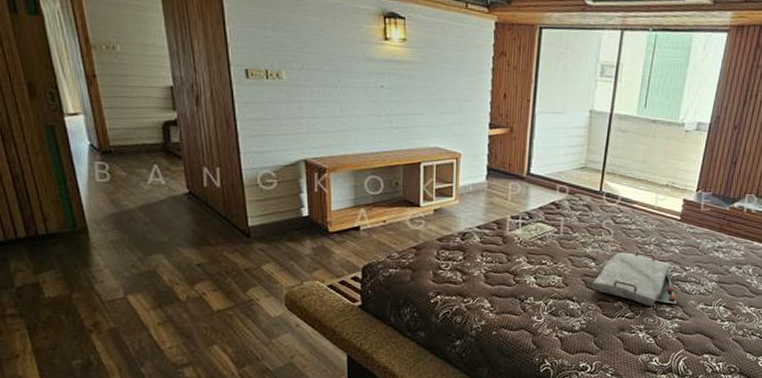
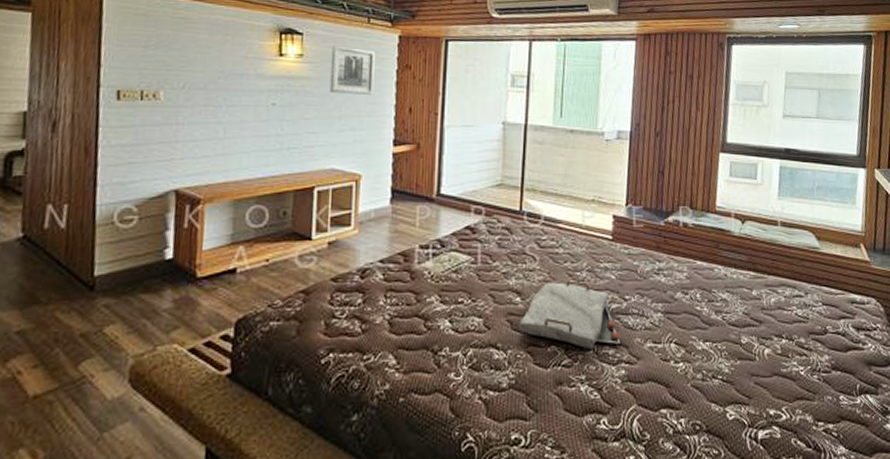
wall art: none [431,30,473,80] -> present [329,45,375,95]

